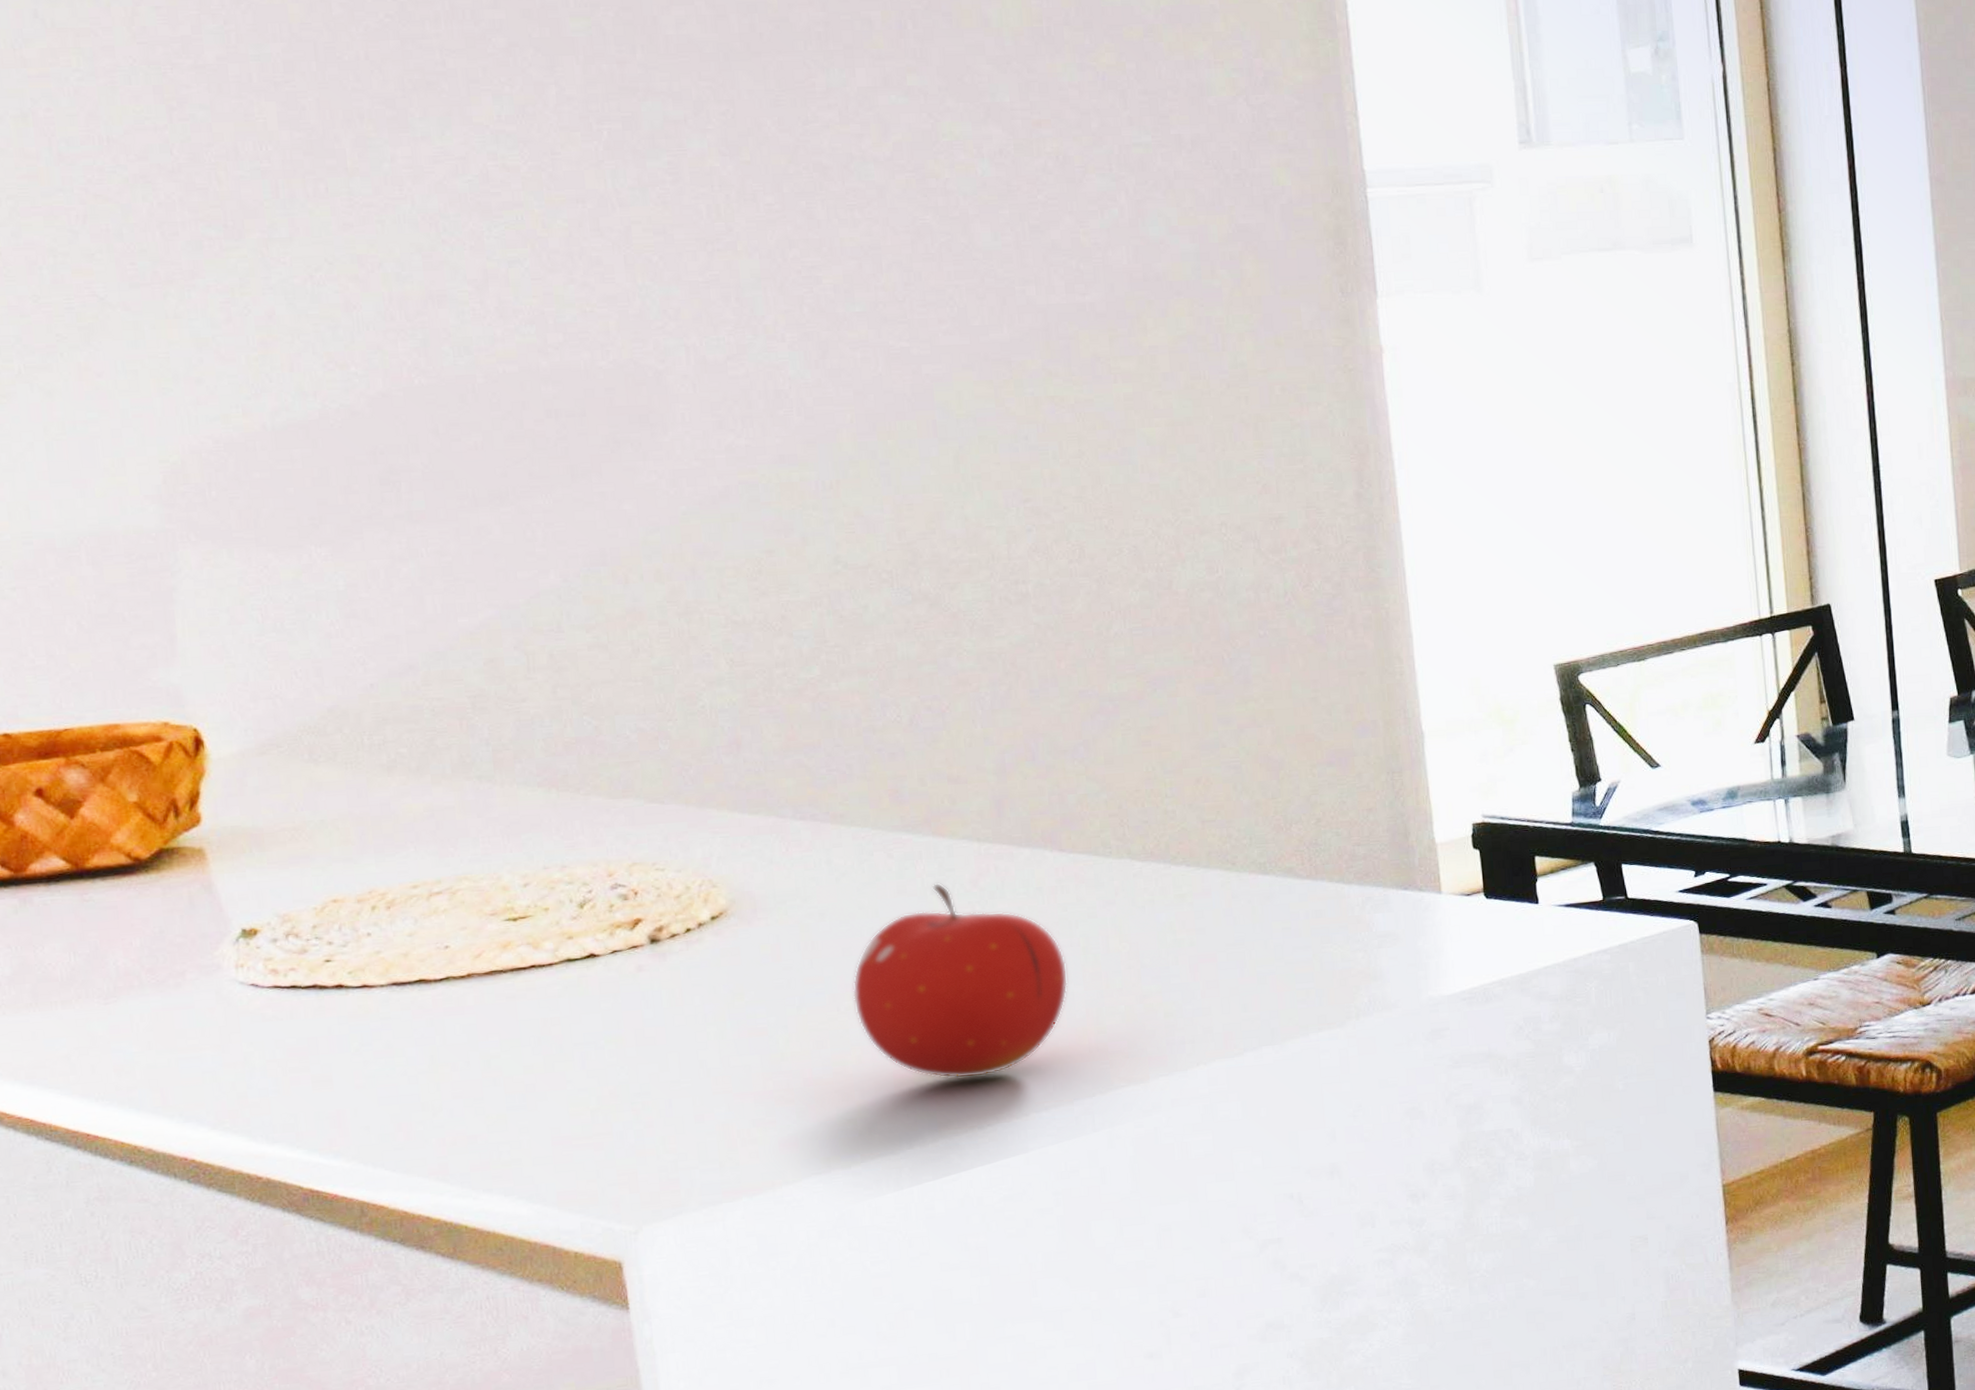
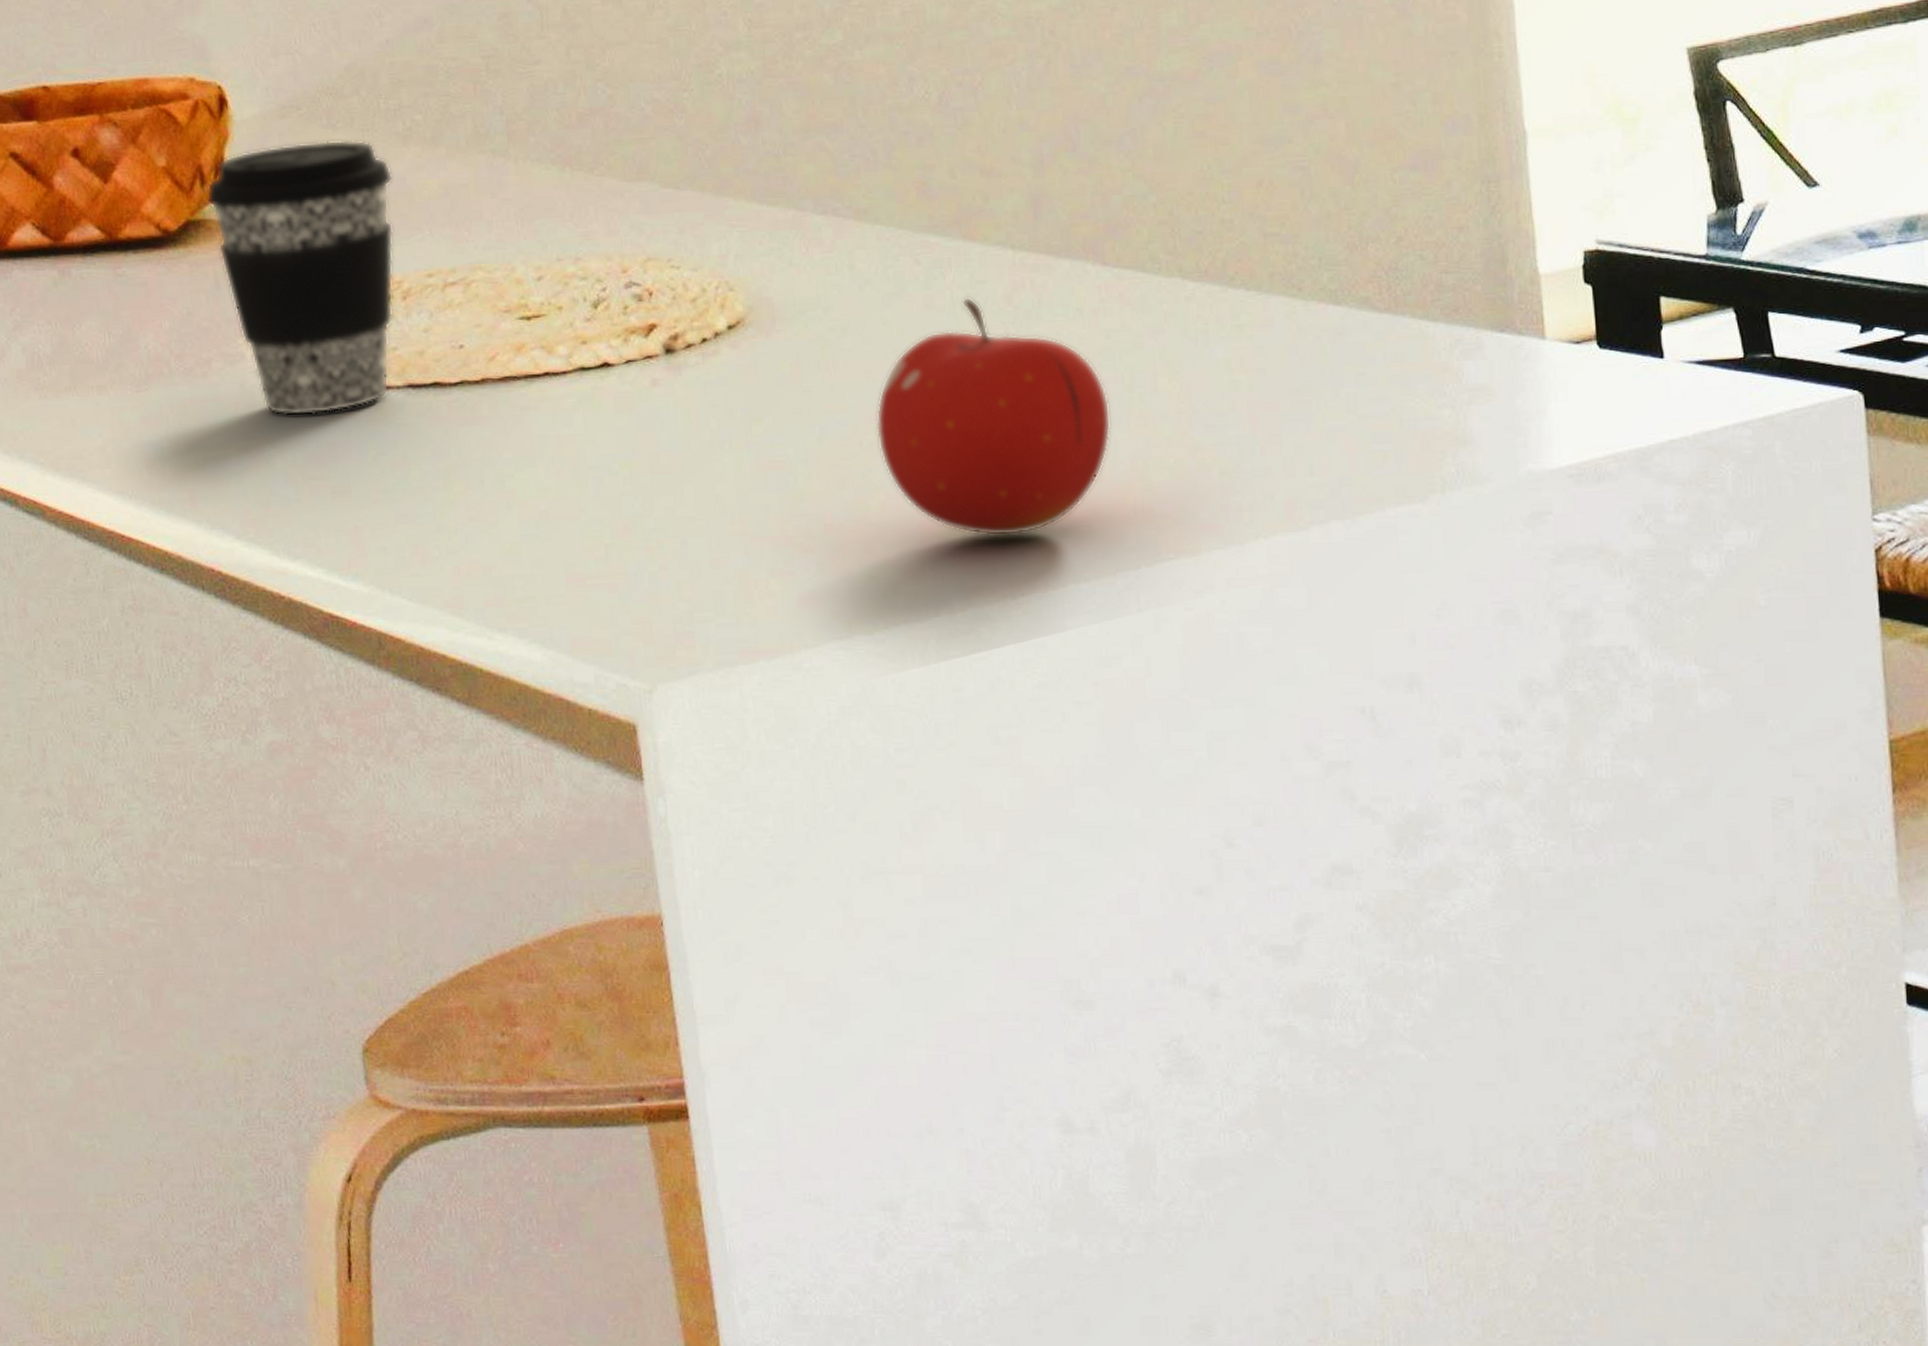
coffee cup: none [181,772,378,1017] -> present [206,139,394,416]

